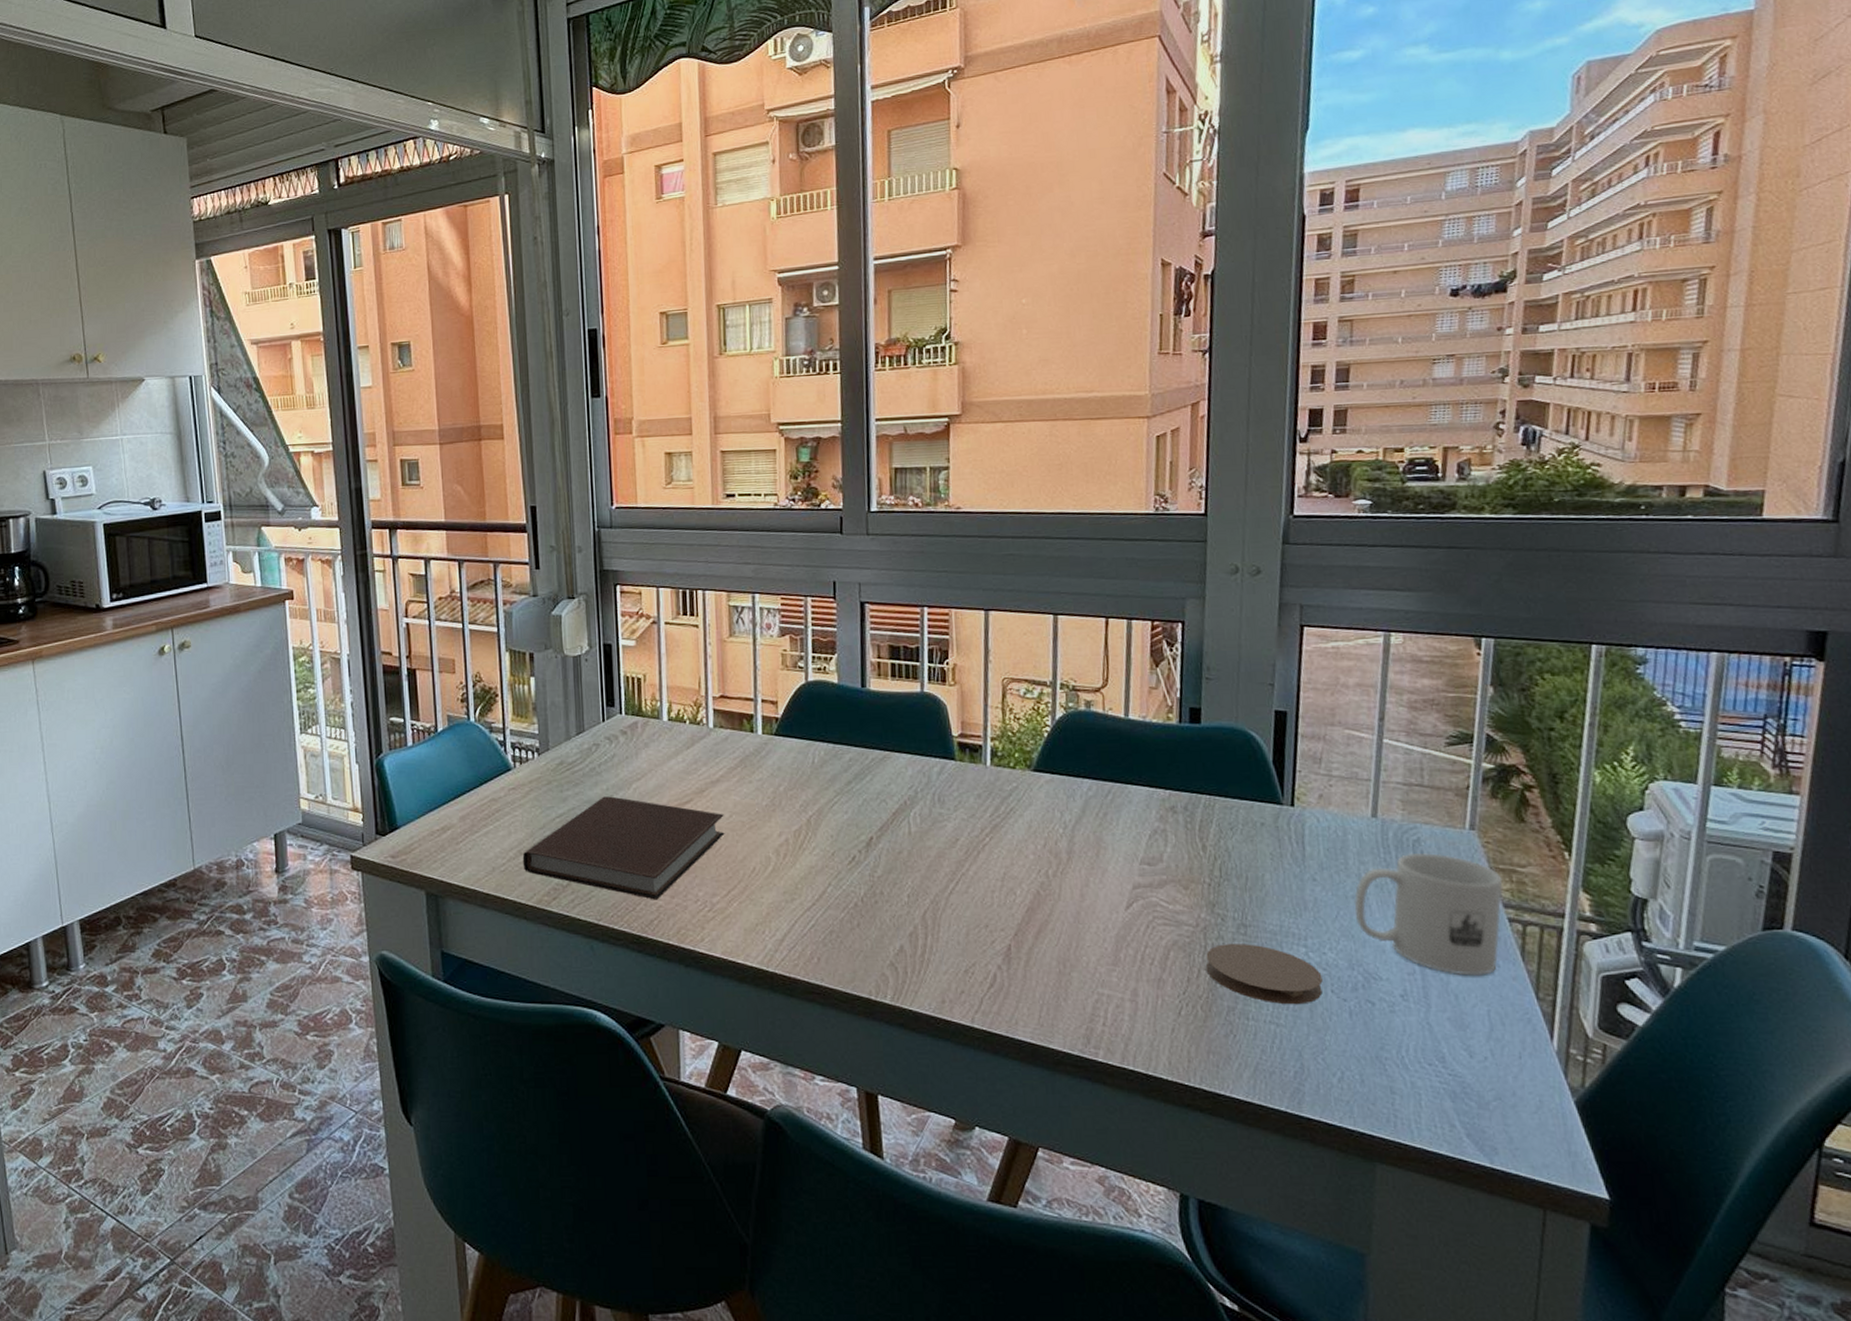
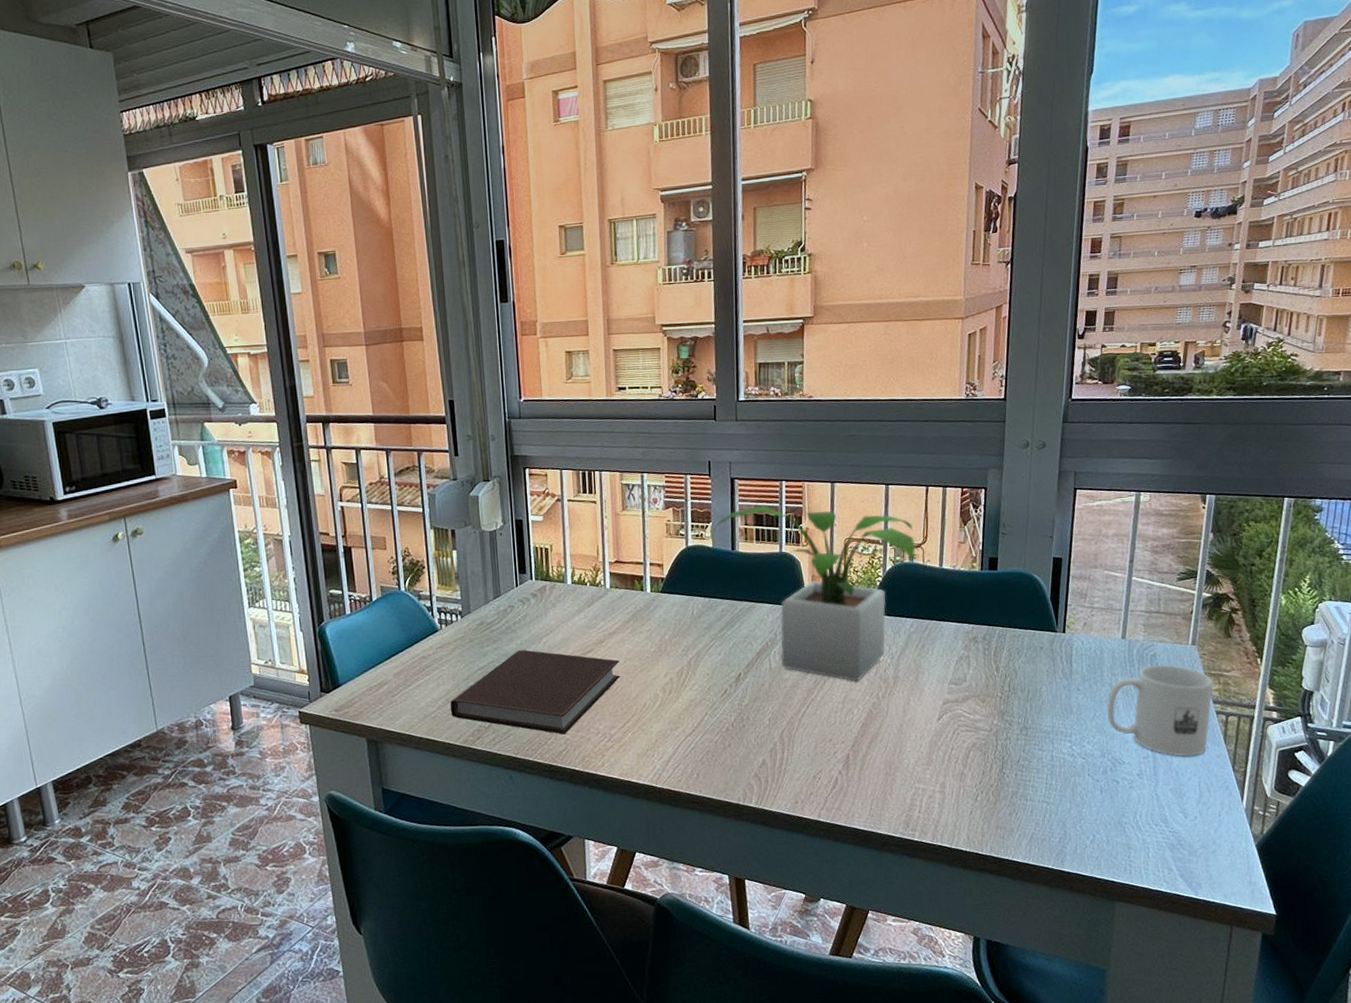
potted plant: none [839,635,1094,855] -> present [713,505,916,682]
coaster: present [1205,944,1323,1005] -> none [996,742,1082,787]

